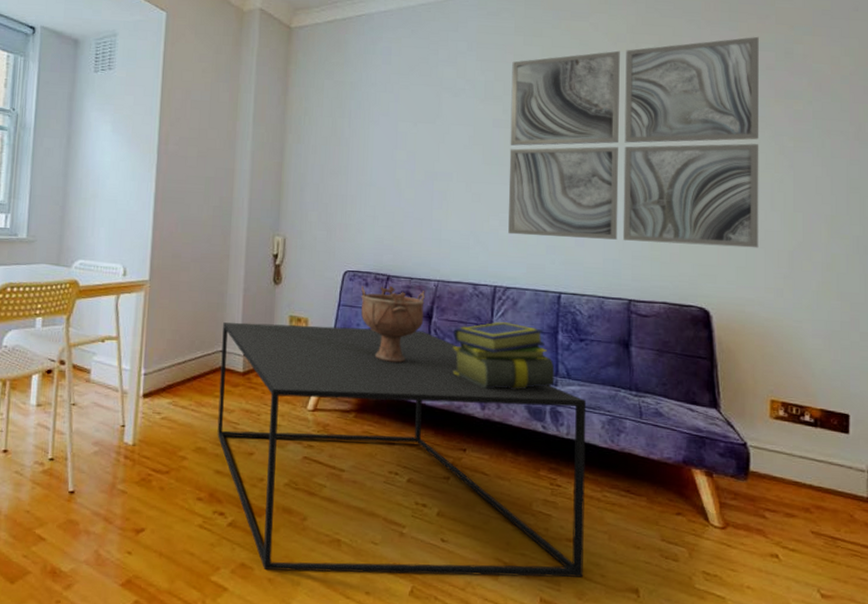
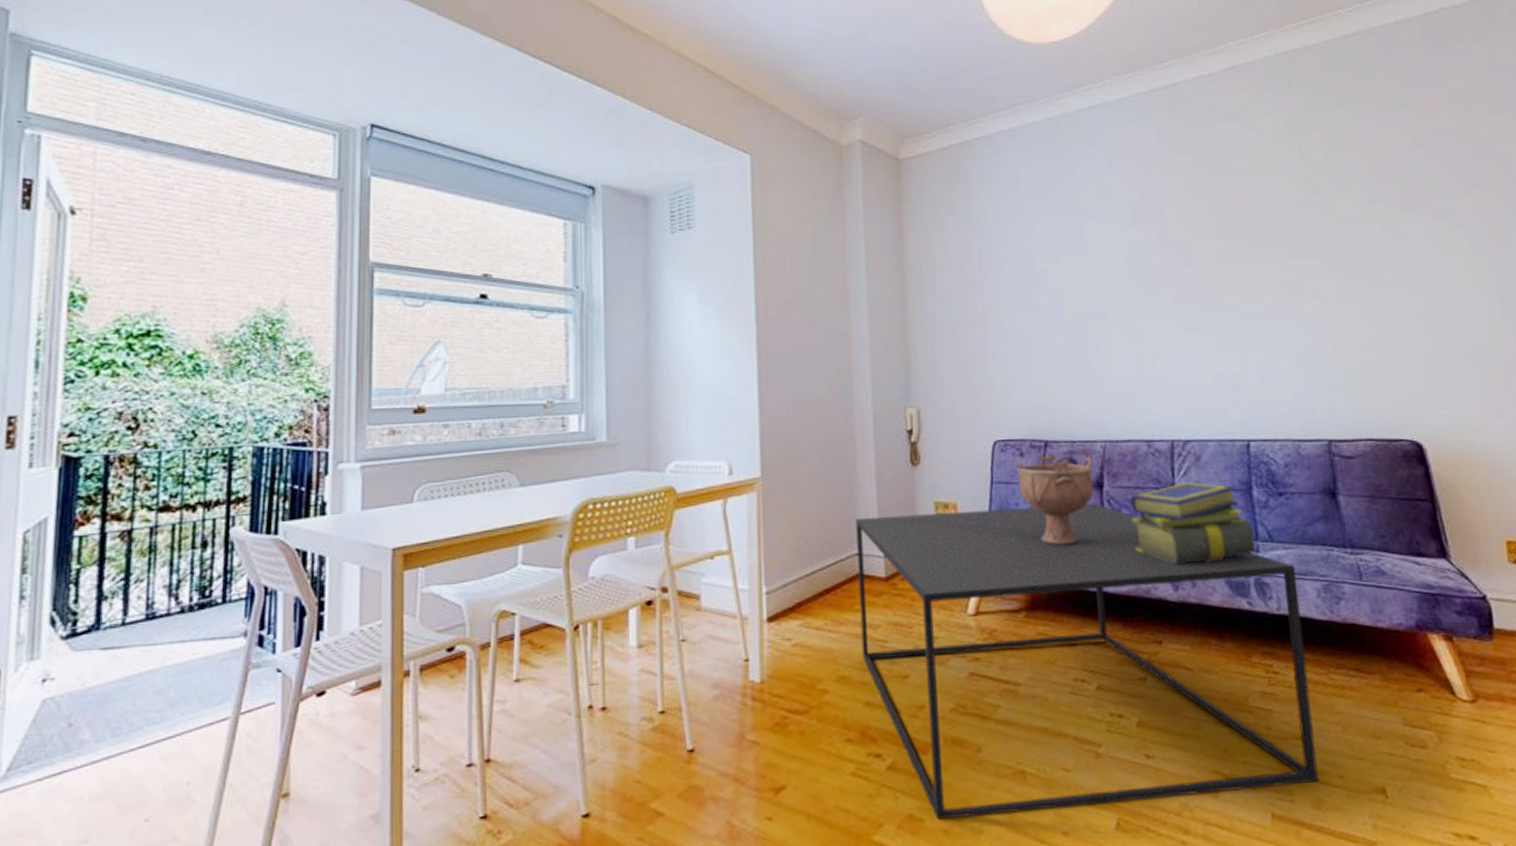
wall art: present [508,36,759,248] -> none [1160,121,1468,377]

